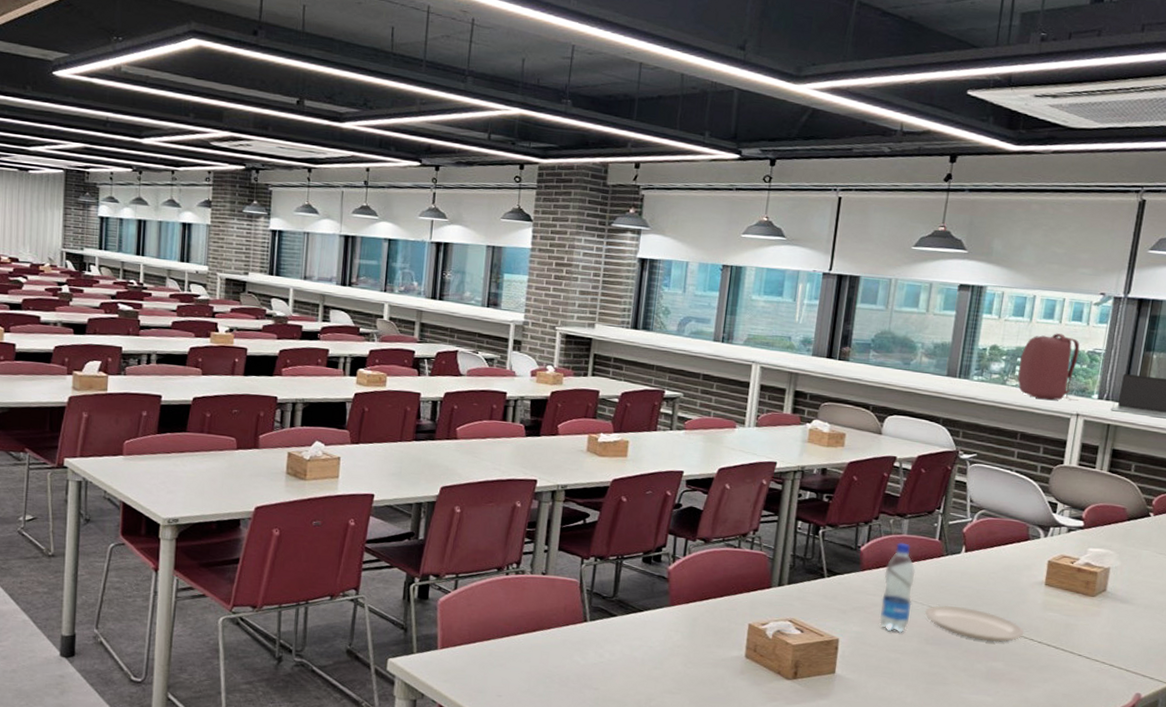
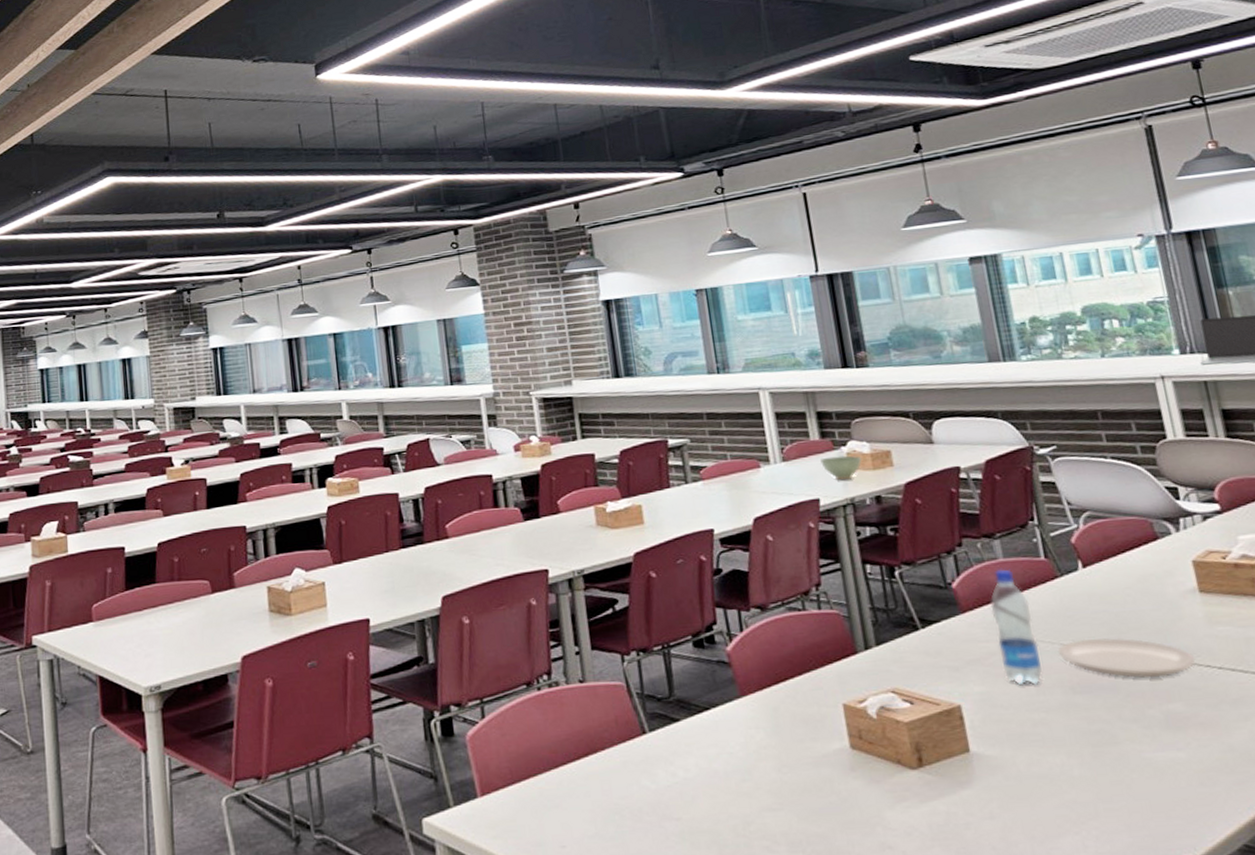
bowl: none [786,429,821,451] -> present [820,455,862,480]
backpack: present [1017,333,1080,401] -> none [1068,288,1157,367]

